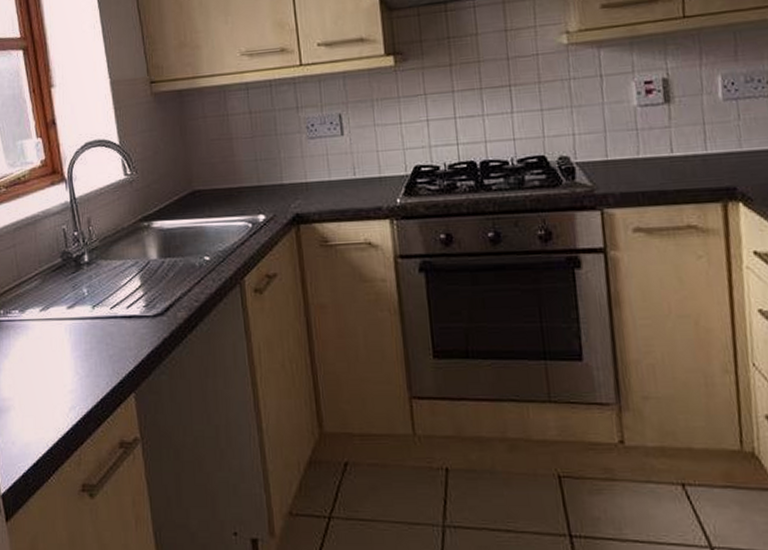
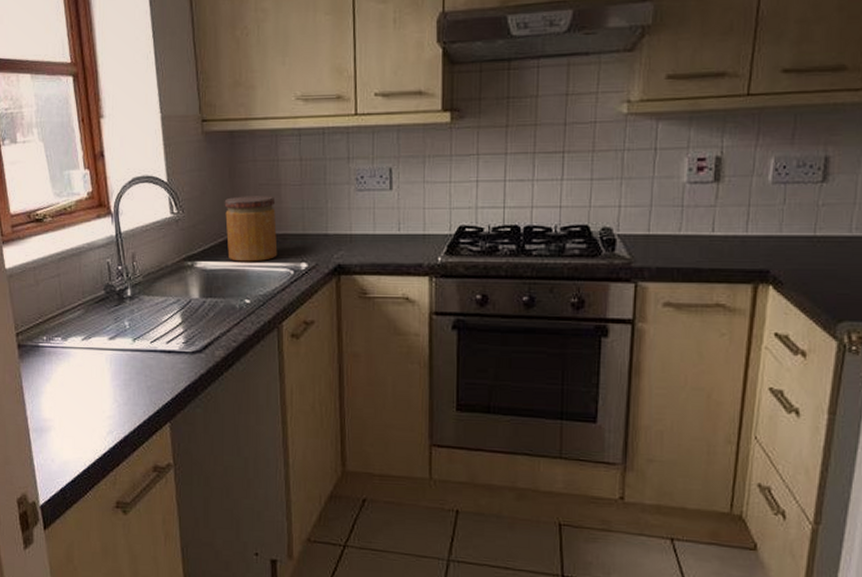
jar: none [177,150,234,219] -> present [224,196,278,262]

